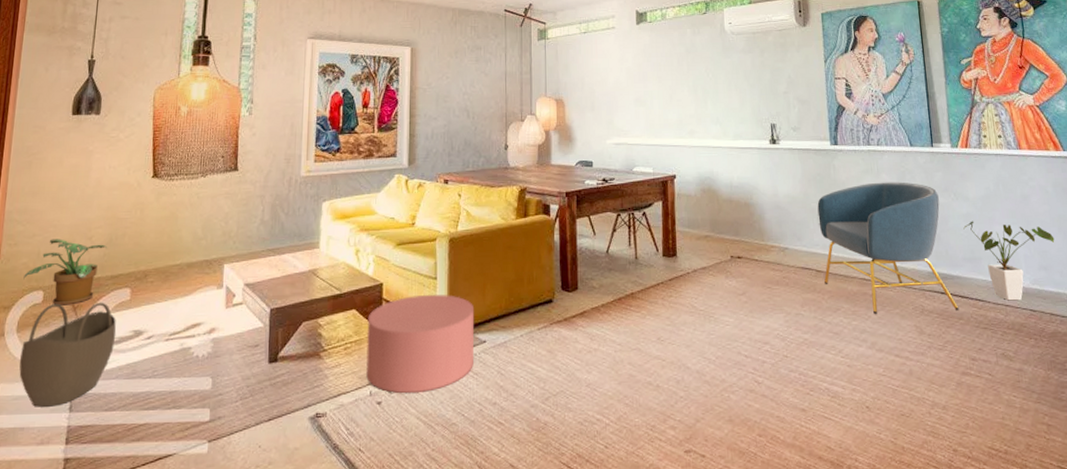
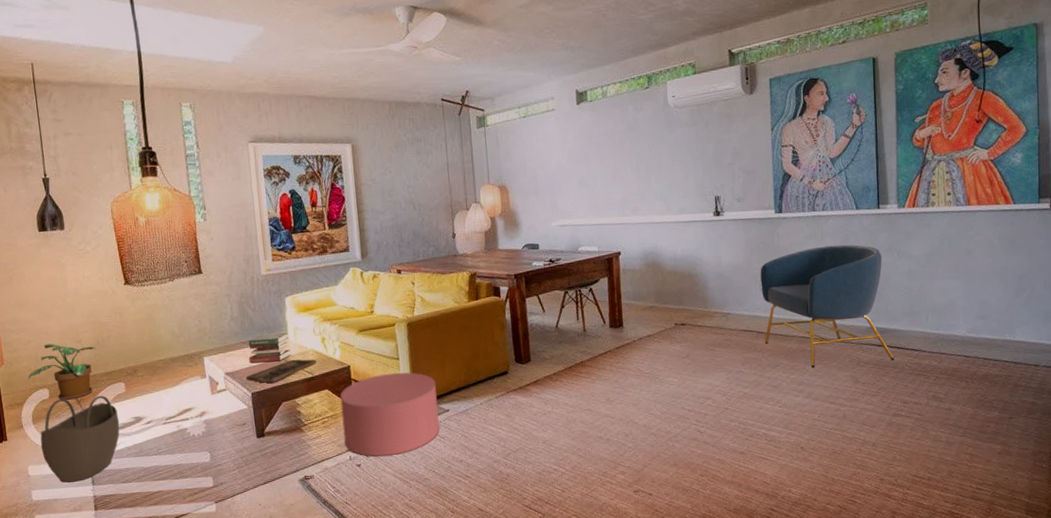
decorative tray: none [267,272,347,299] -> present [246,359,317,384]
books: none [273,242,320,275] -> present [248,333,291,364]
house plant: present [963,221,1055,301] -> none [904,277,995,349]

